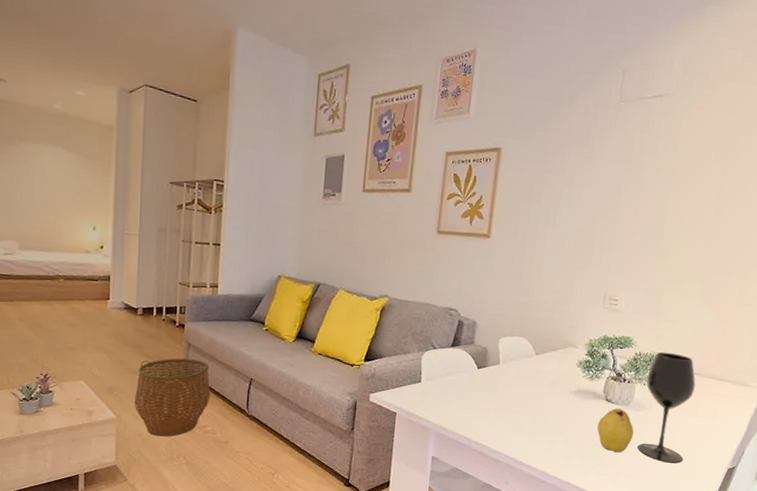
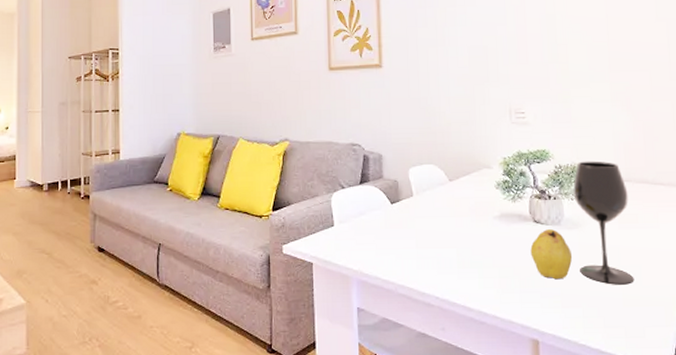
basket: present [134,358,211,437] -> none [44,230,120,319]

